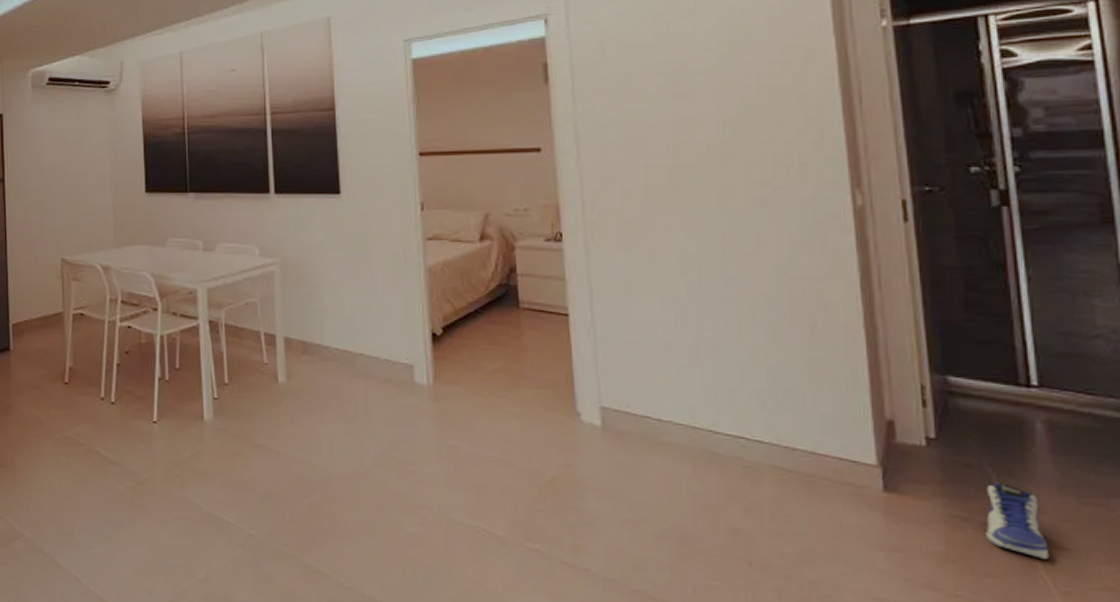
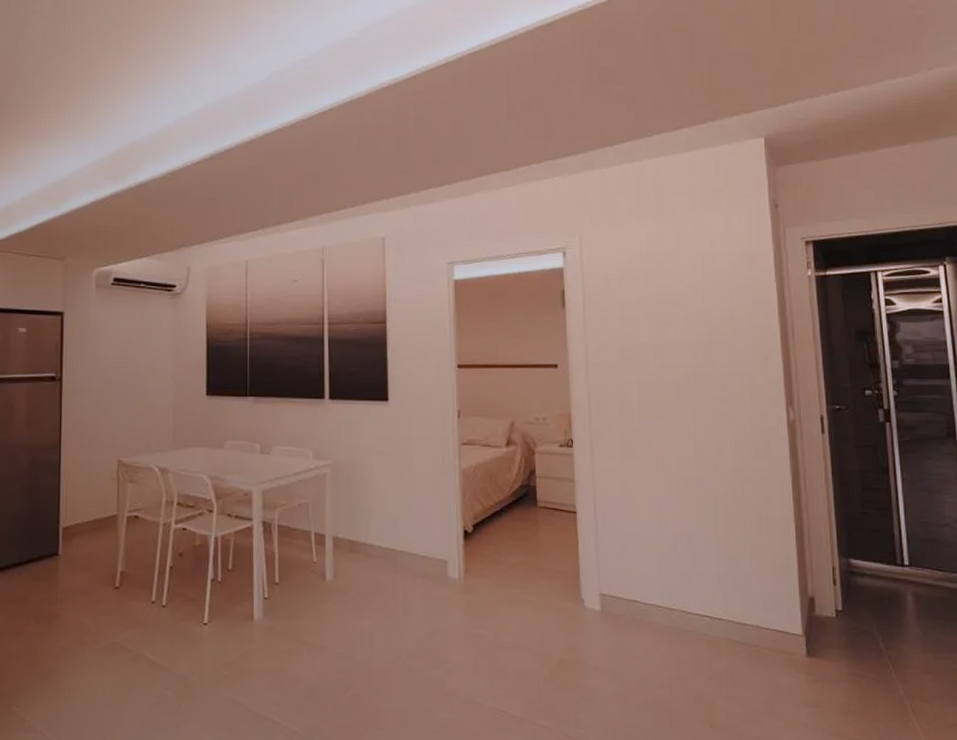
sneaker: present [986,483,1050,559] -> none [875,645,916,704]

